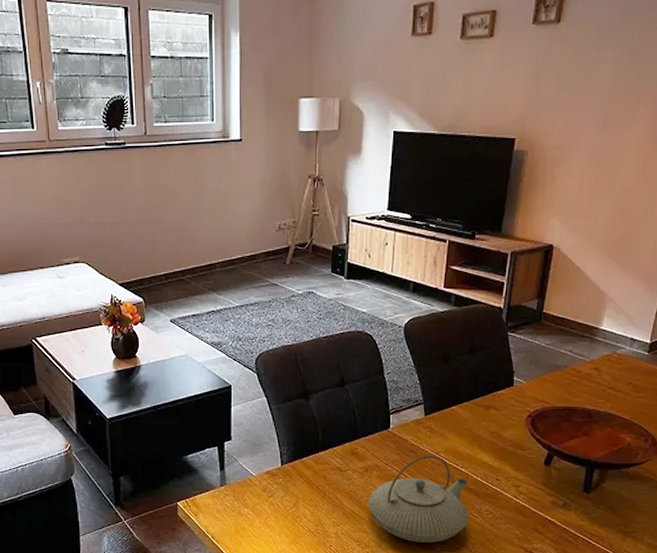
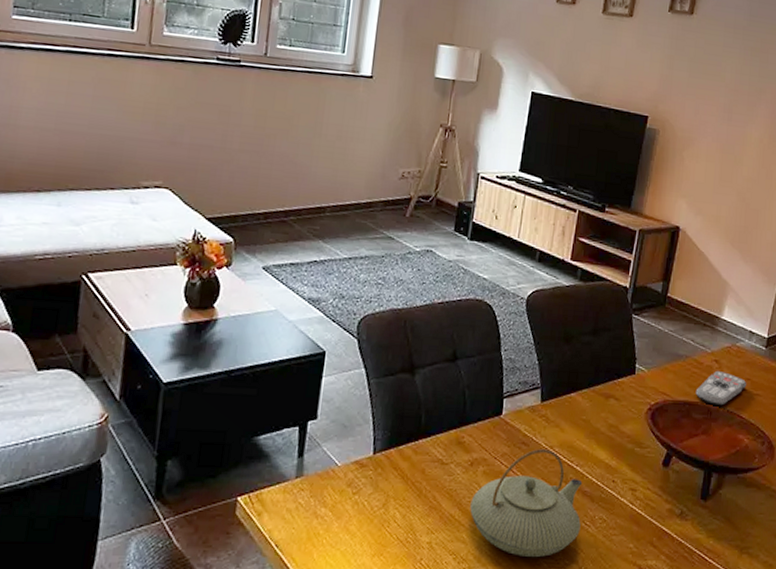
remote control: none [575,377,629,409] -> present [695,370,747,406]

